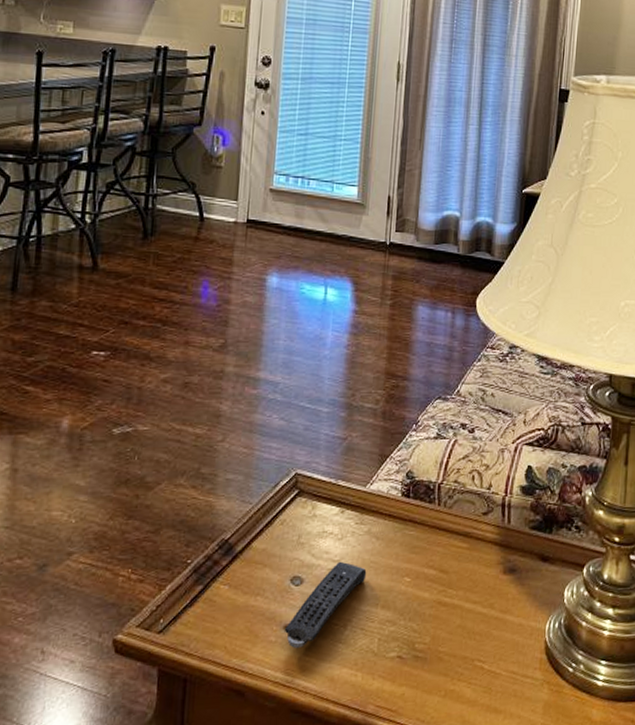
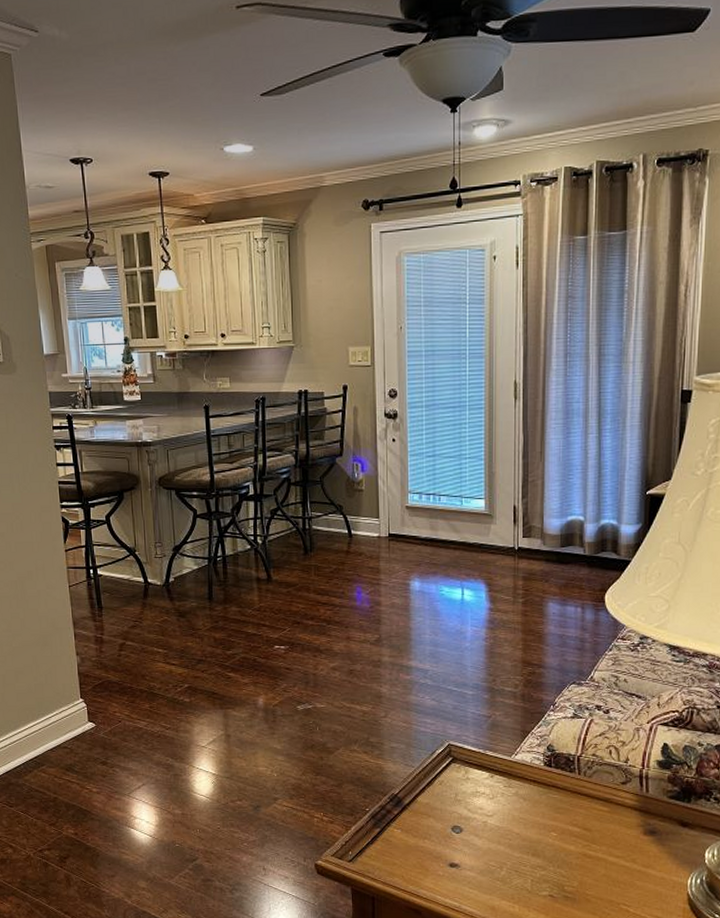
remote control: present [285,561,367,648] -> none [450,816,517,882]

